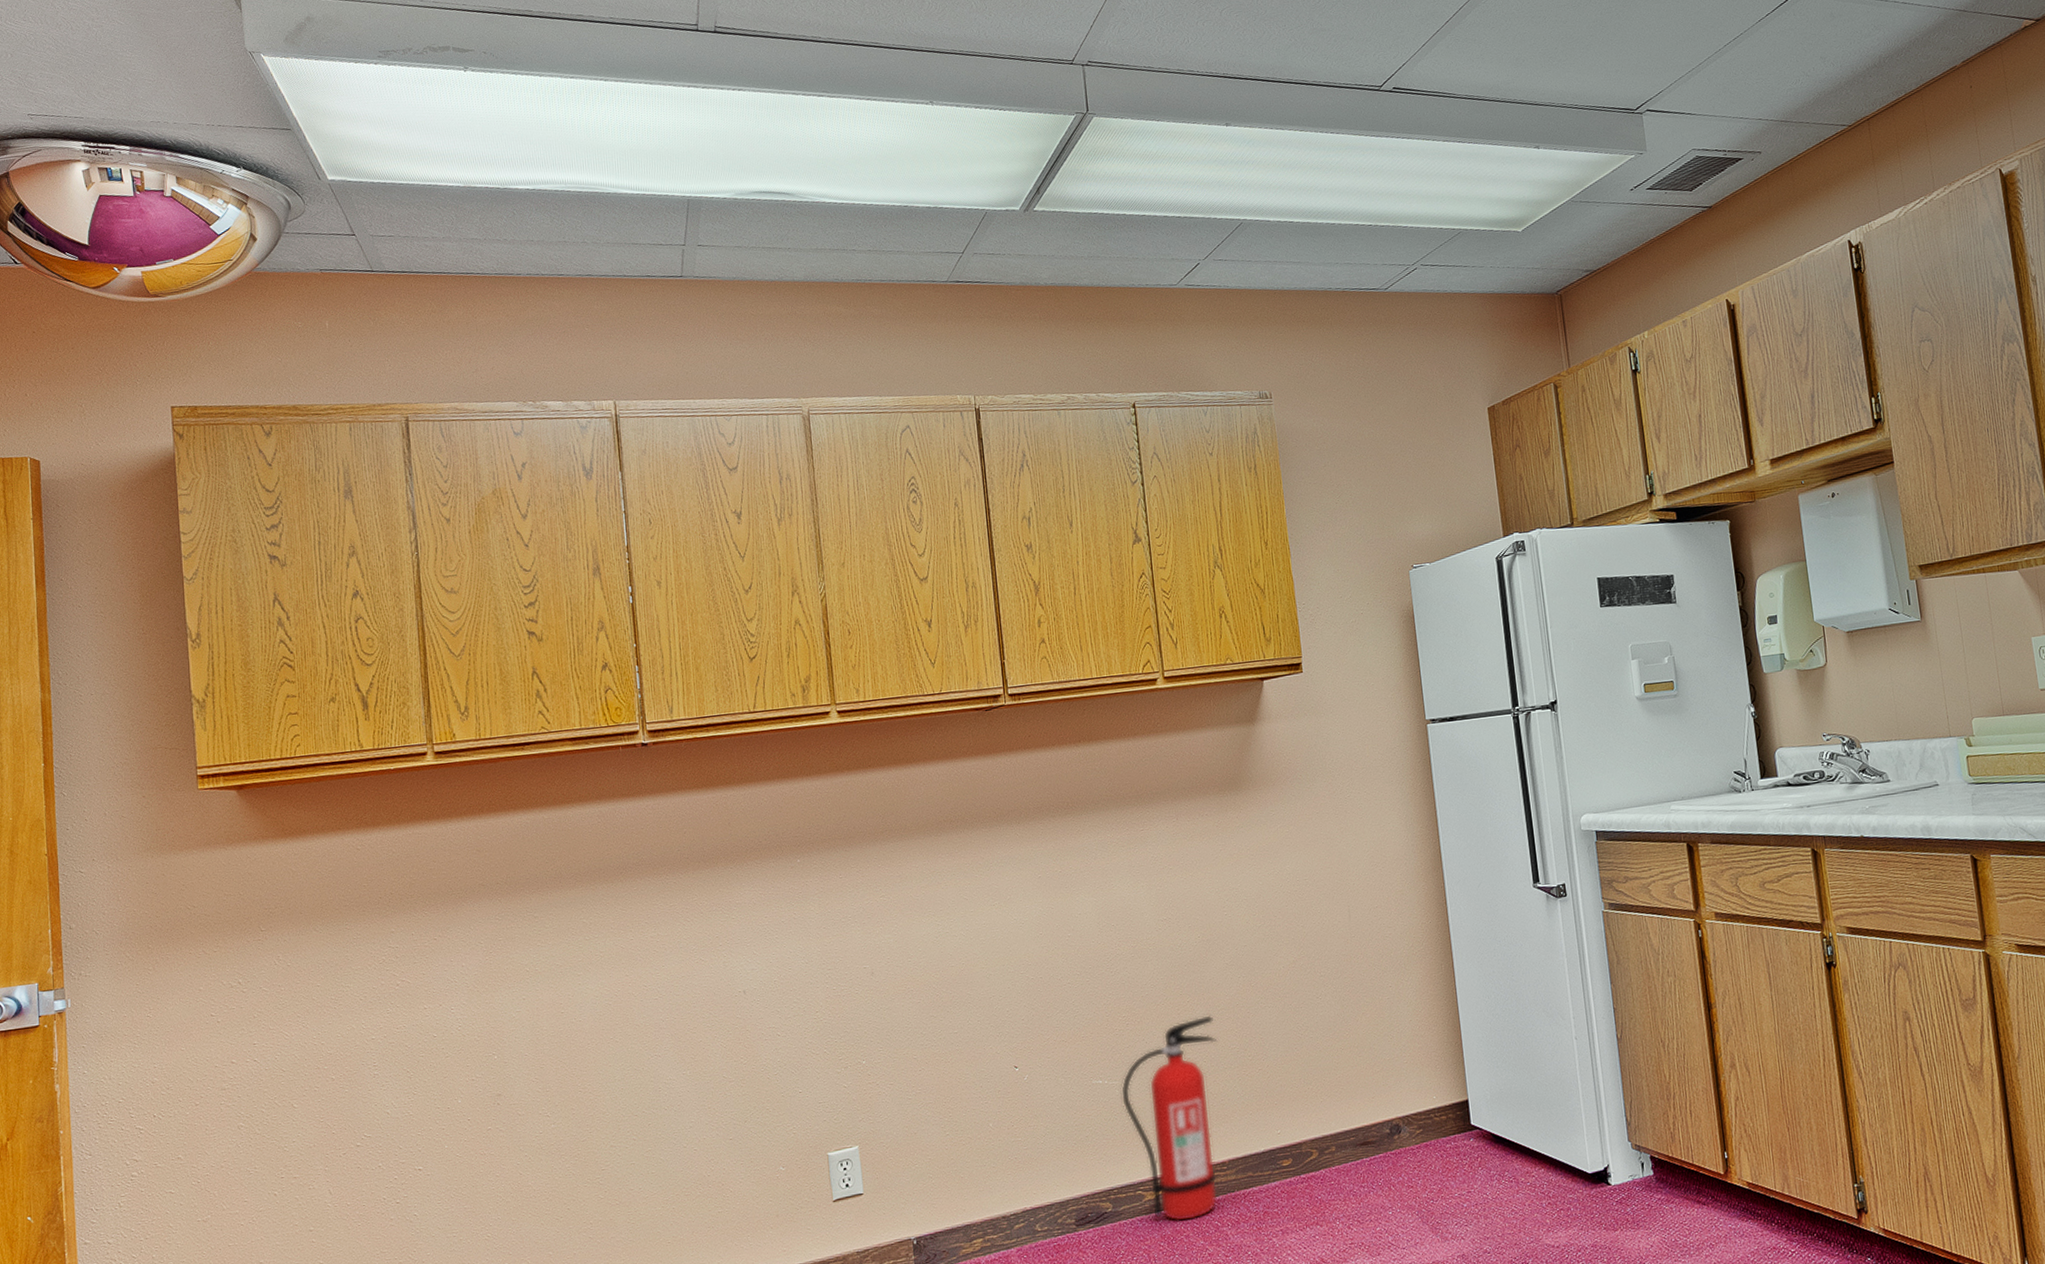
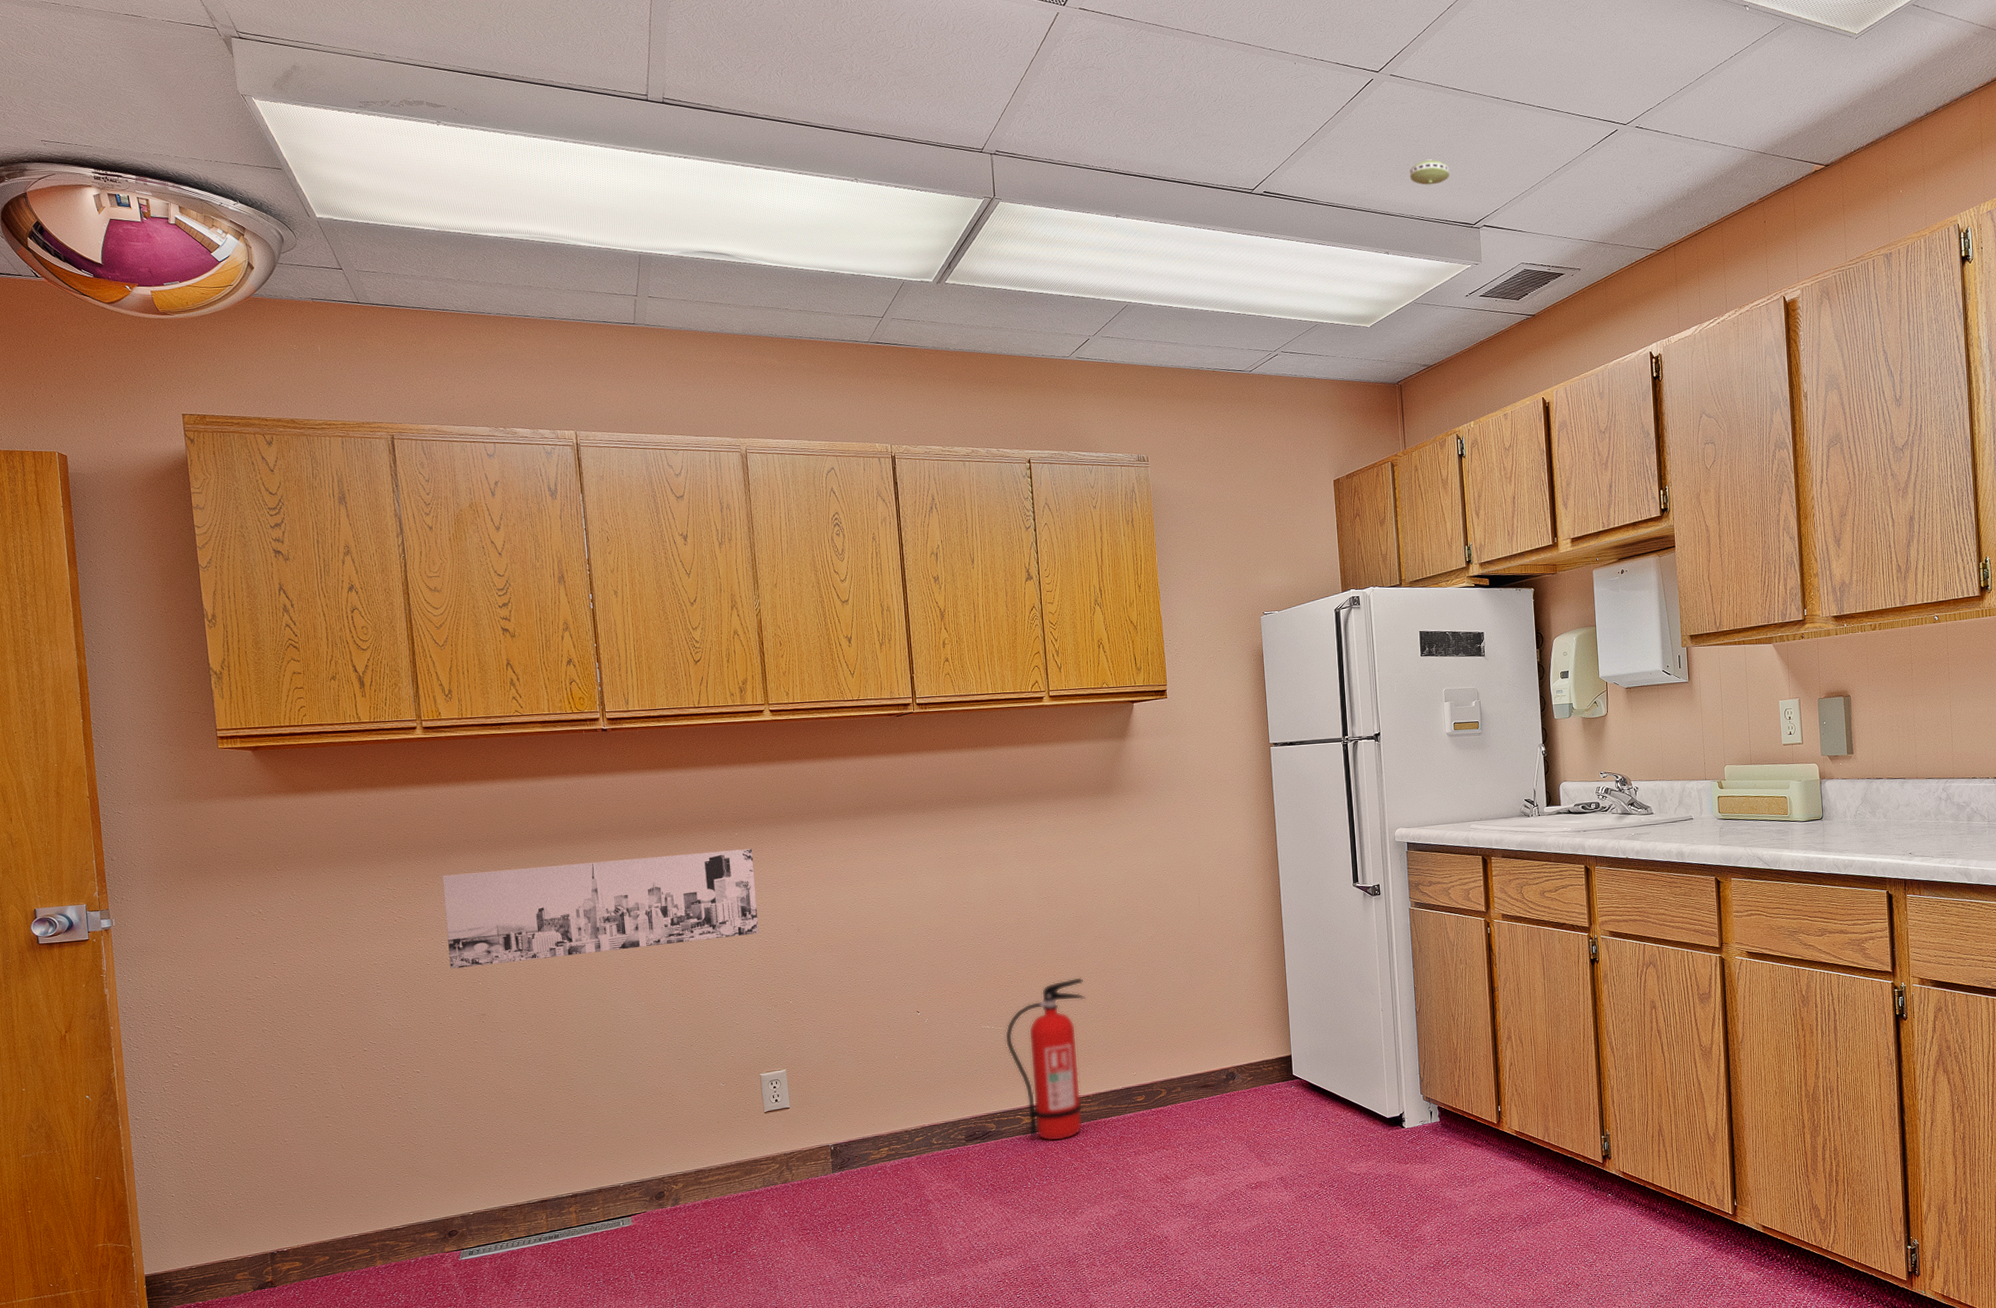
wall art: none [453,876,826,1042] -> present [442,848,760,970]
smoke detector: none [1558,40,1605,70] -> present [1410,159,1450,185]

